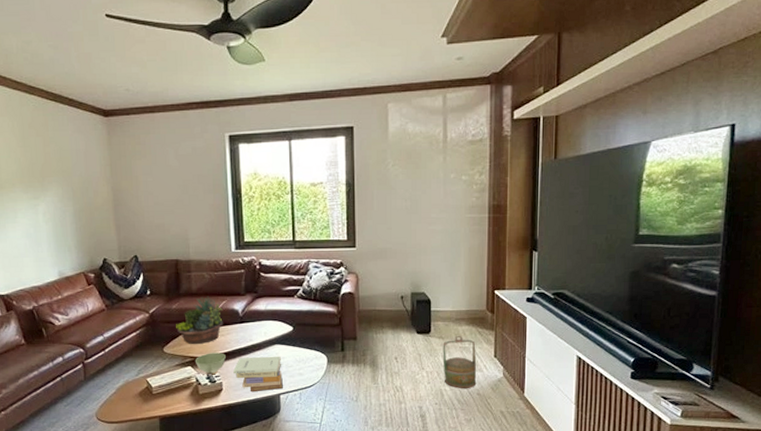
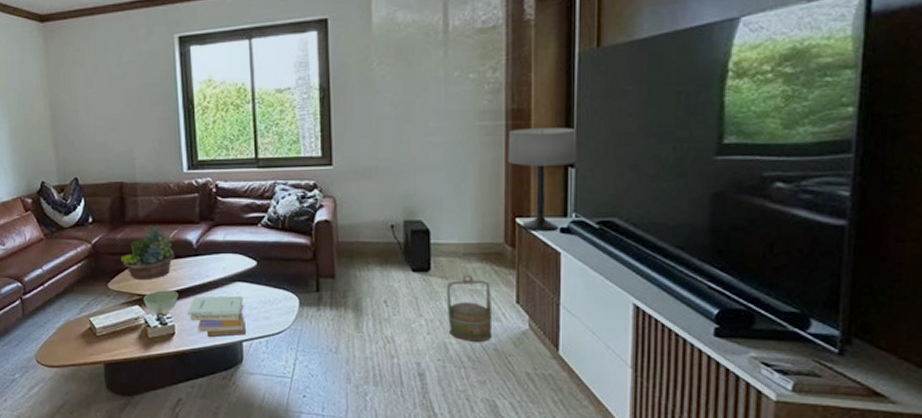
table lamp: none [490,219,540,302] -> present [508,127,577,233]

